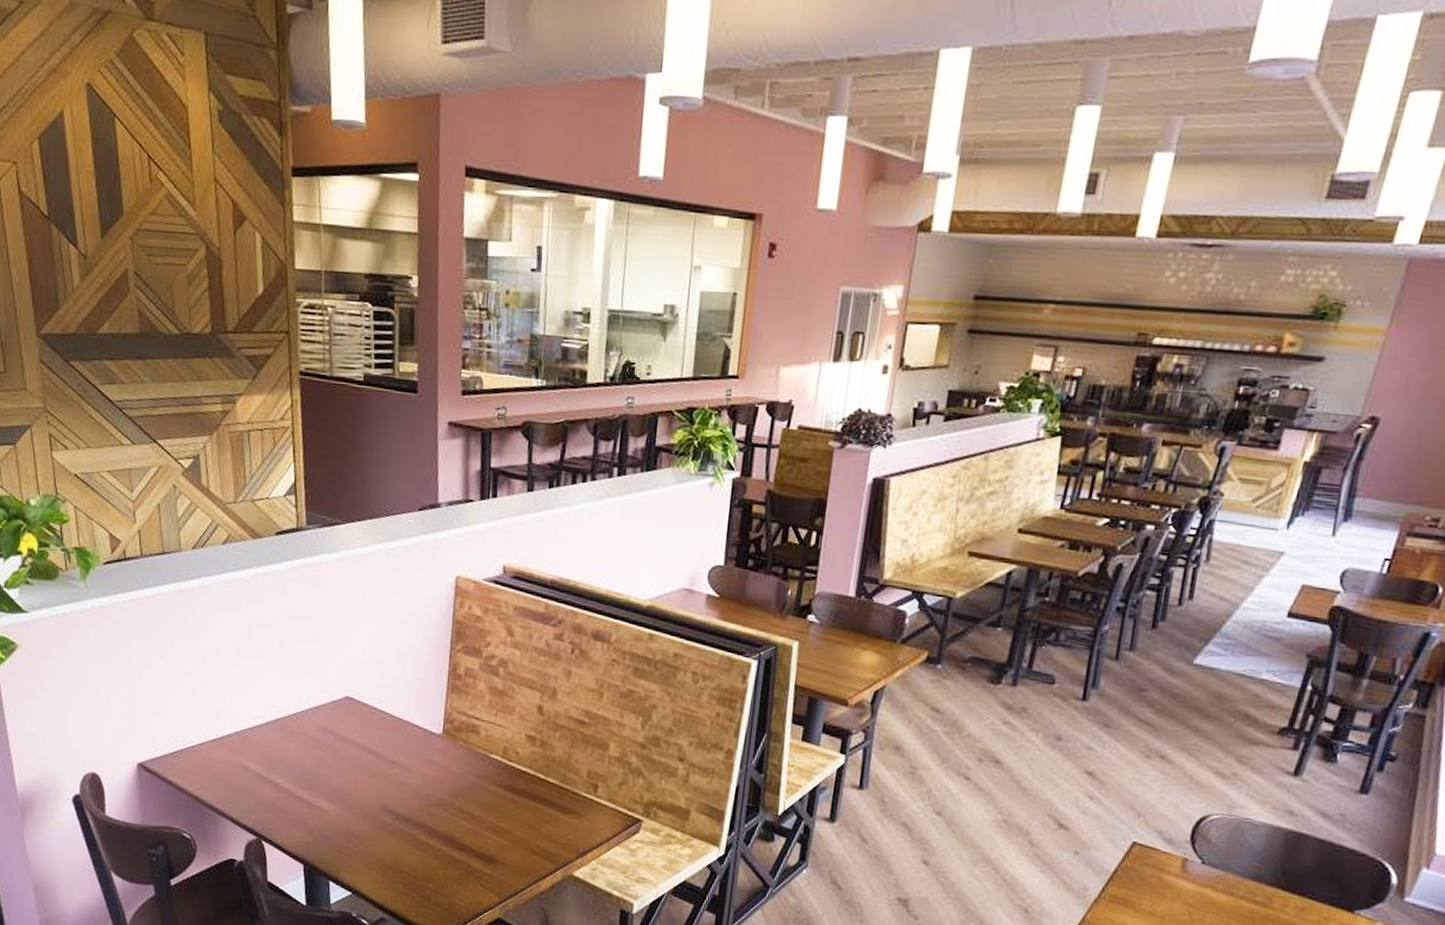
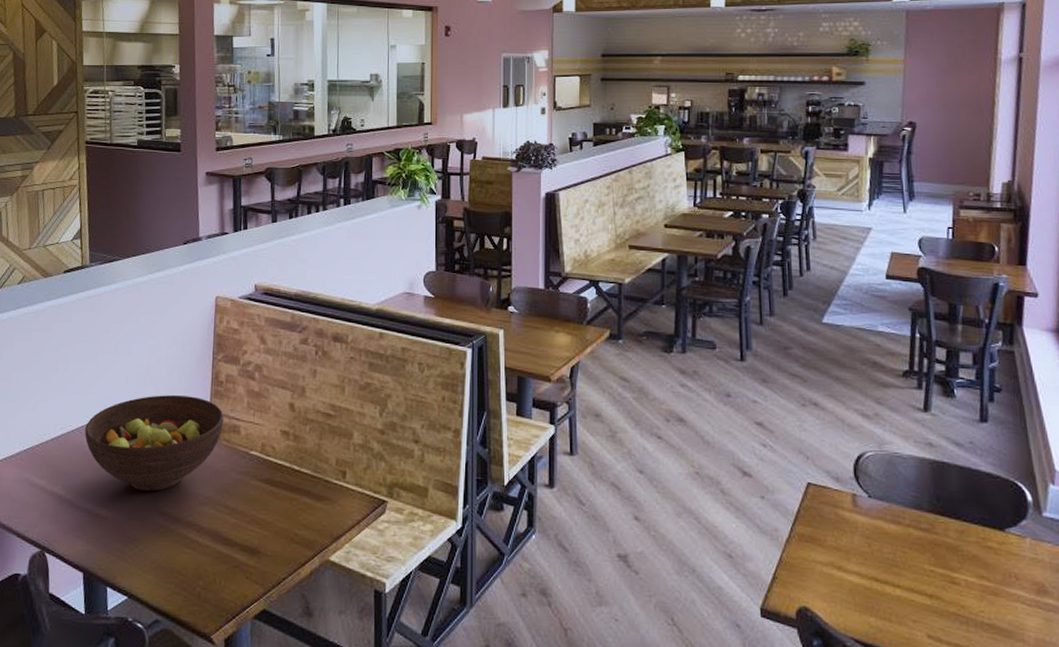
fruit bowl: none [303,684,461,788] -> present [85,395,224,492]

